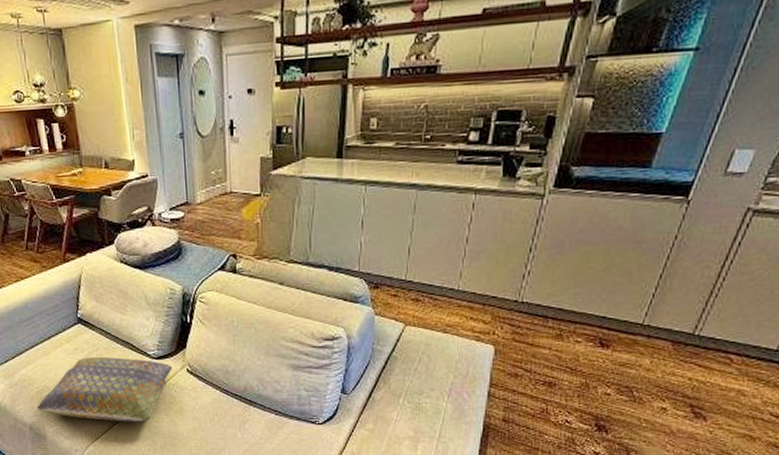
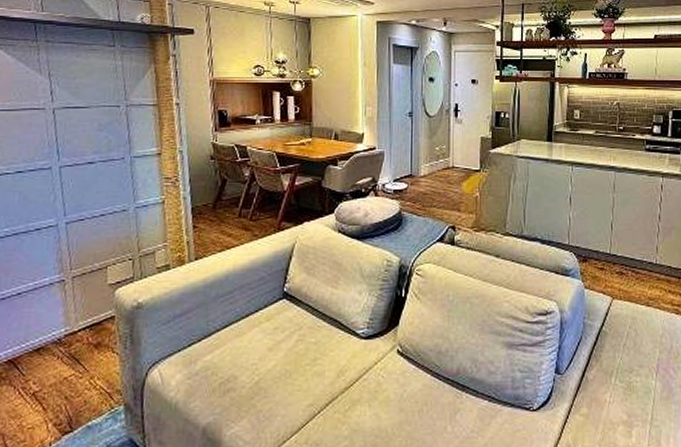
cushion: present [37,356,172,422] -> none [217,337,381,418]

